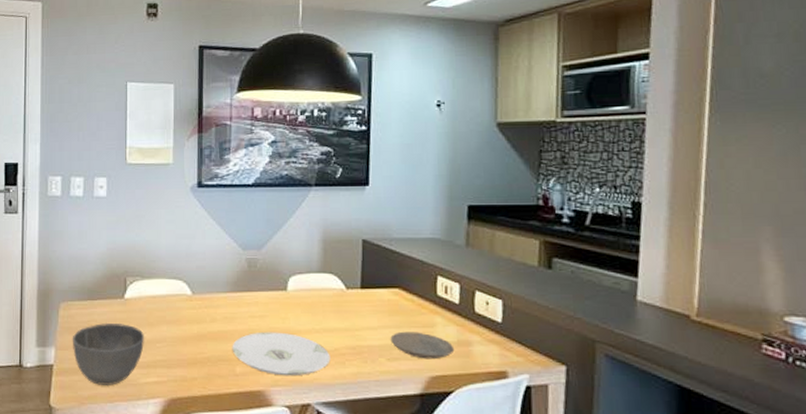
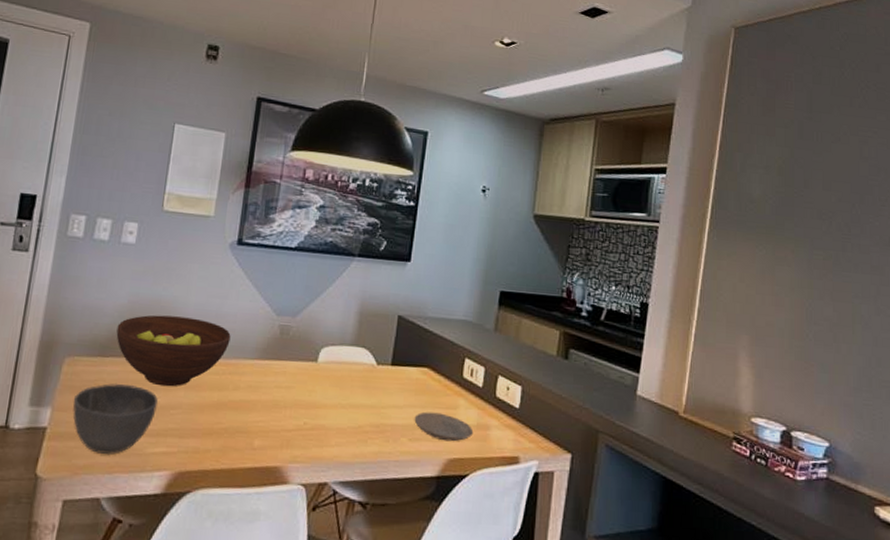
fruit bowl: none [101,259,202,323] -> present [116,315,231,387]
plate: present [232,331,331,376] -> none [252,403,354,453]

